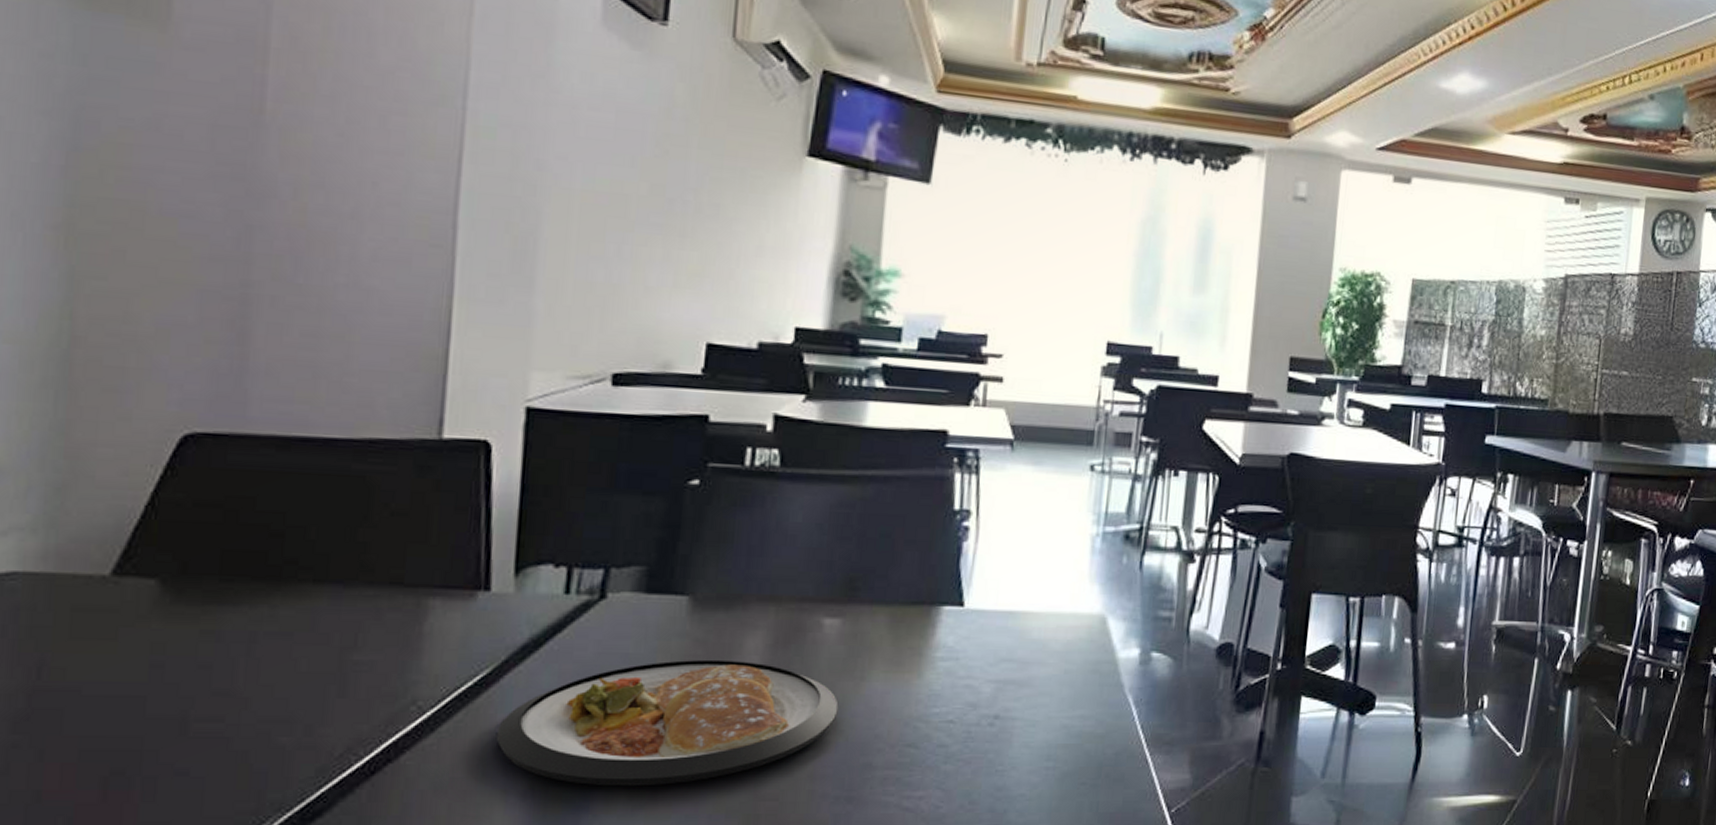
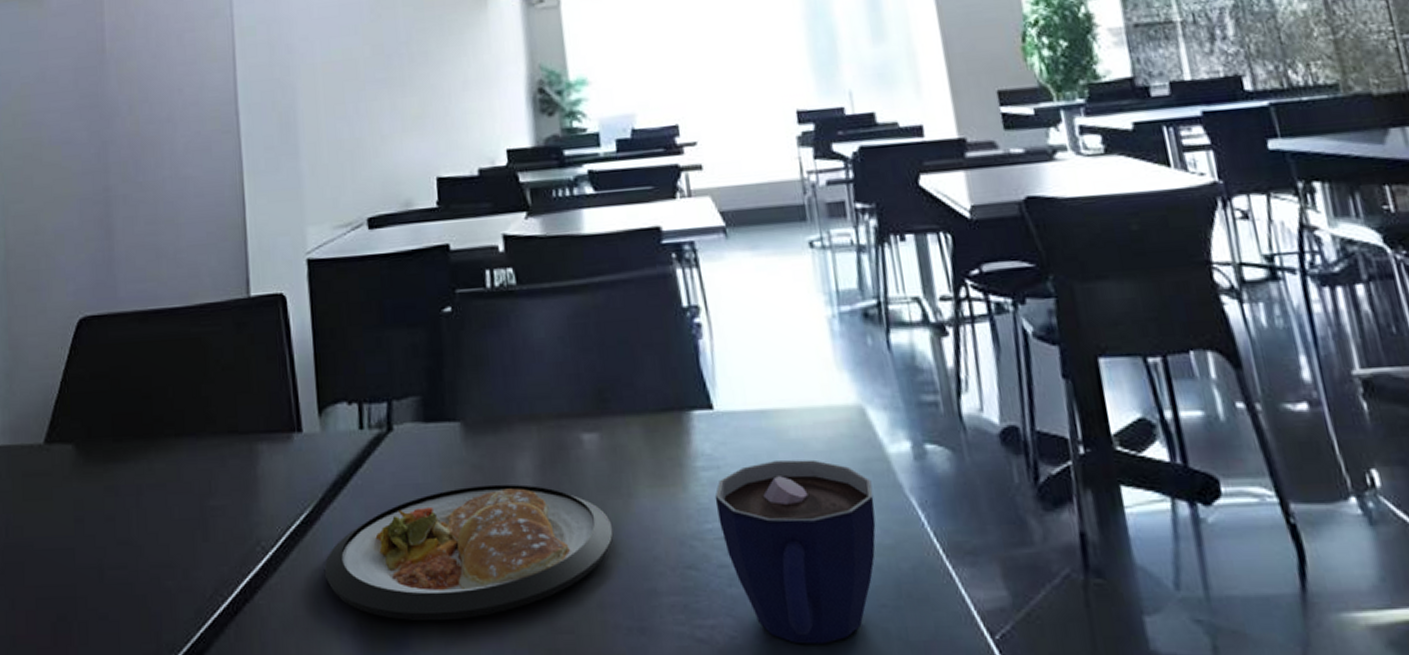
cup: none [947,657,1097,814] -> present [714,459,876,644]

